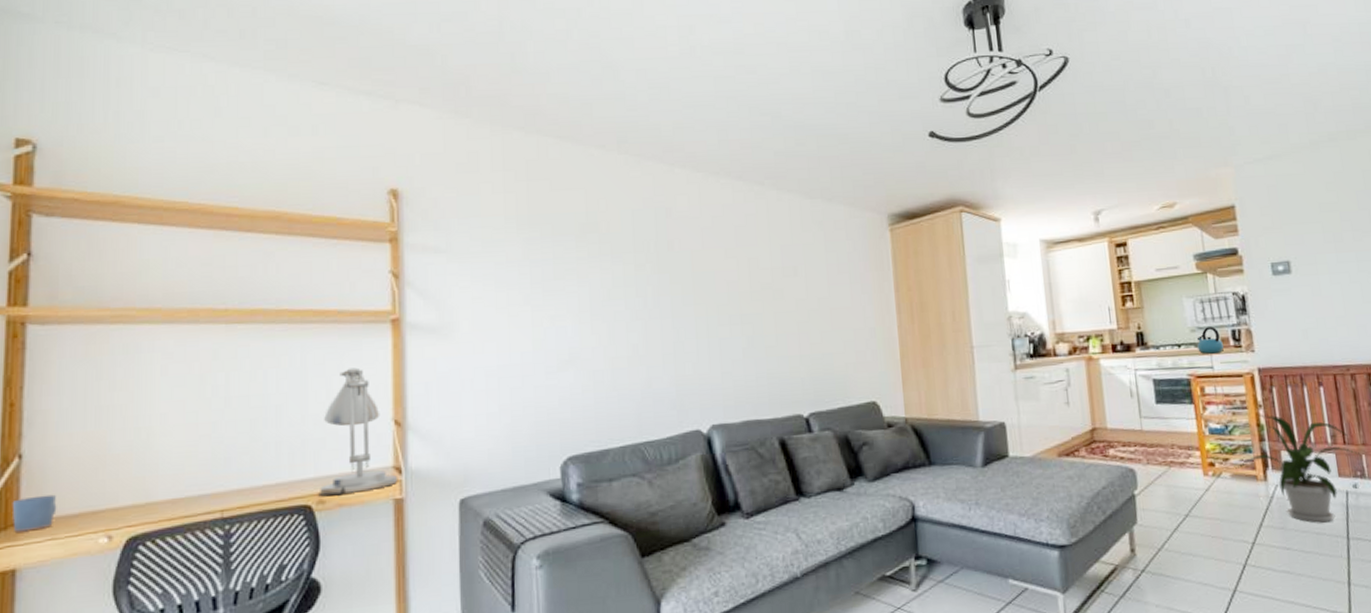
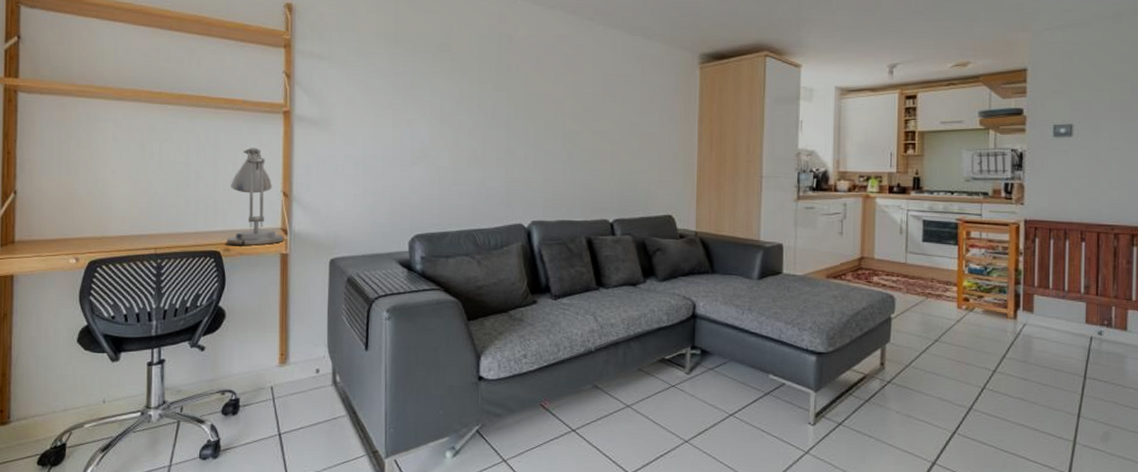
mug: present [12,494,57,532] -> none [10,223,41,248]
kettle: present [1196,326,1224,354] -> none [970,178,994,203]
house plant: present [1235,415,1359,523] -> none [988,262,1110,361]

